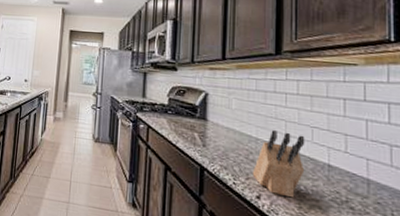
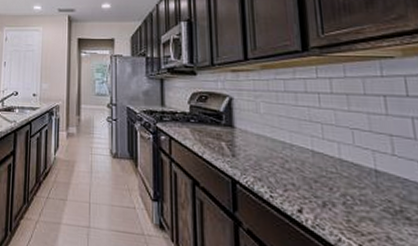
knife block: present [252,130,305,198] -> none [290,135,350,210]

